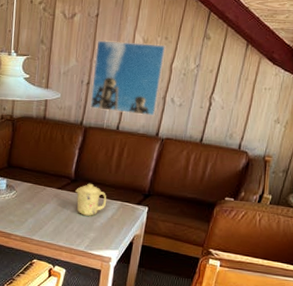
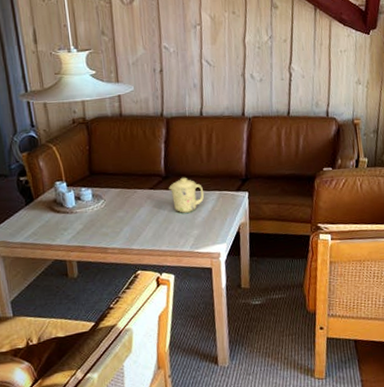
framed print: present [89,39,166,117] -> none [162,19,238,98]

